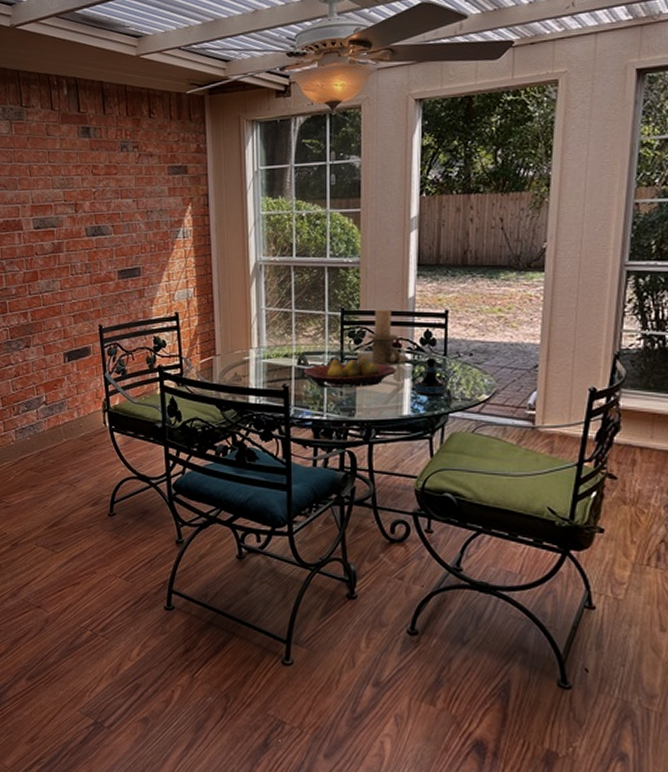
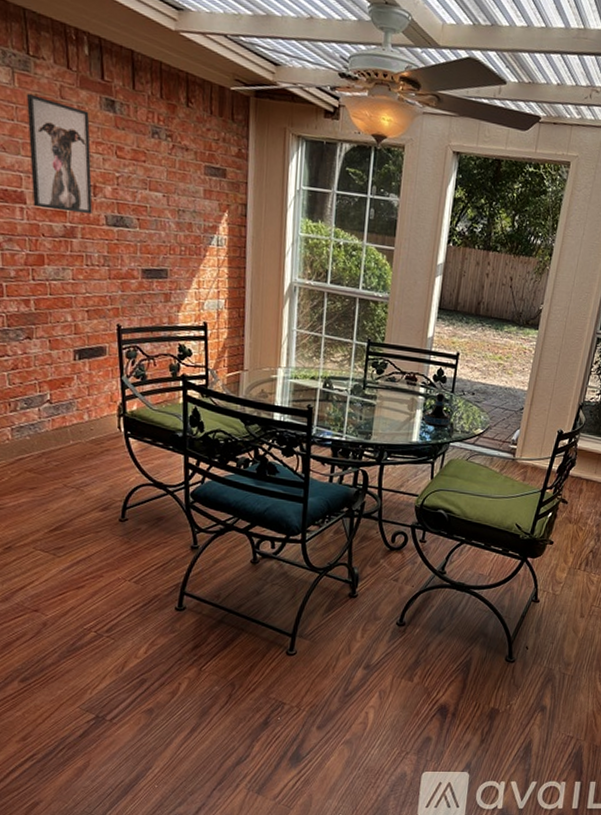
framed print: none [21,137,75,231] -> present [26,93,93,215]
fruit bowl: present [303,357,397,389] -> none [327,385,411,414]
candle holder: present [356,309,409,366] -> none [377,344,422,397]

